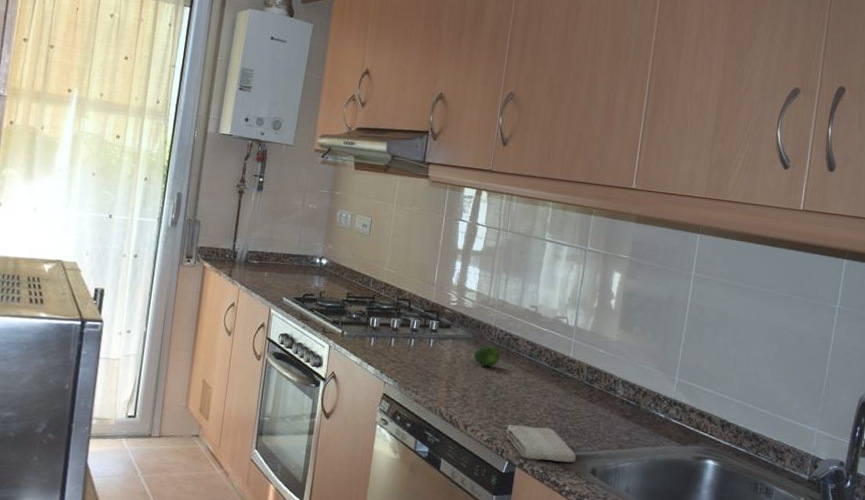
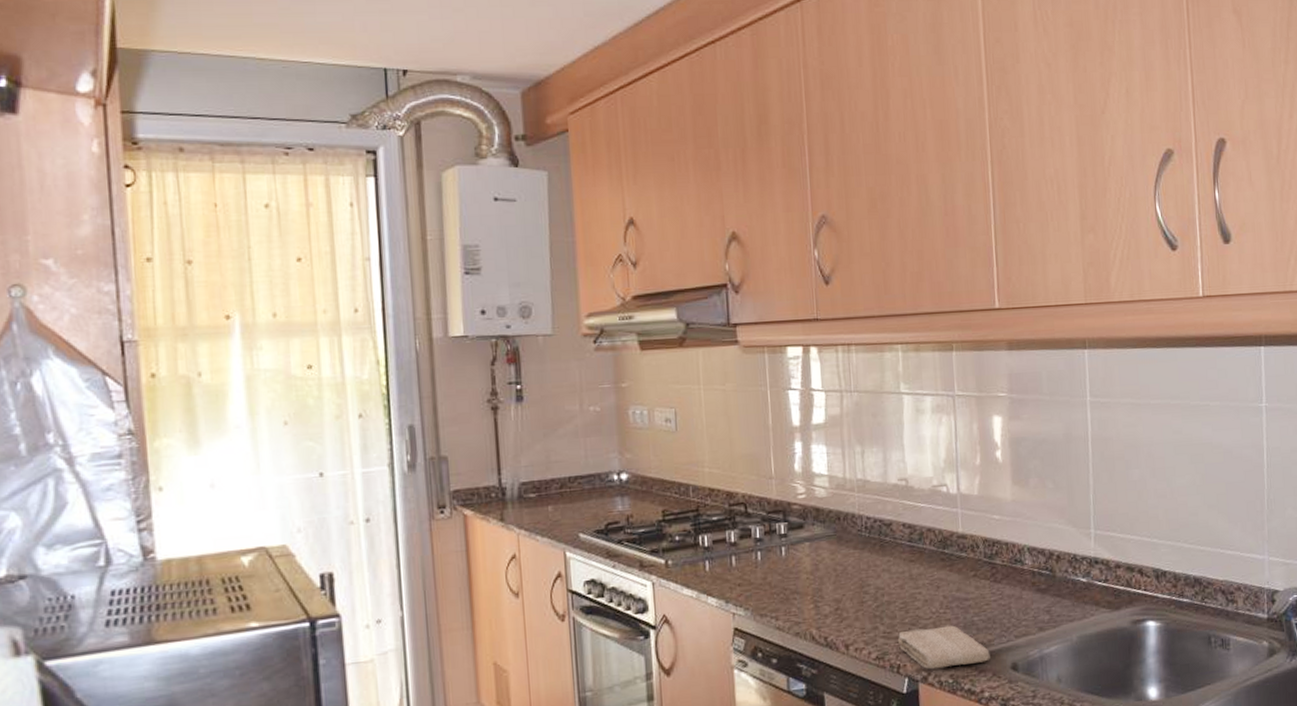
fruit: present [473,345,500,367] -> none [839,539,873,567]

